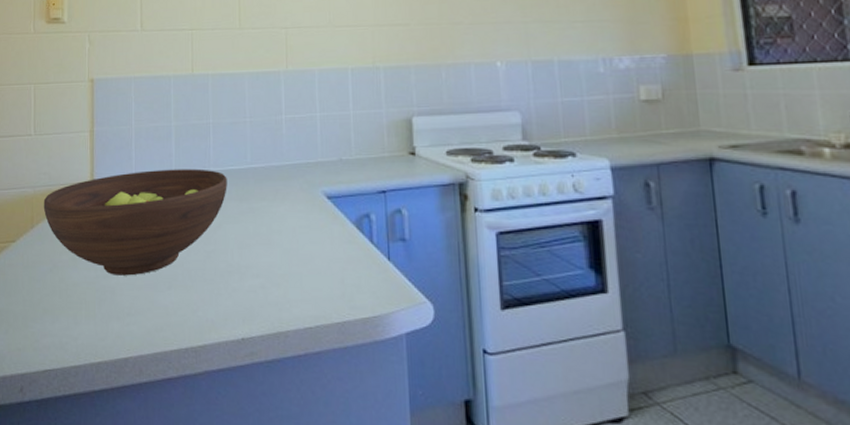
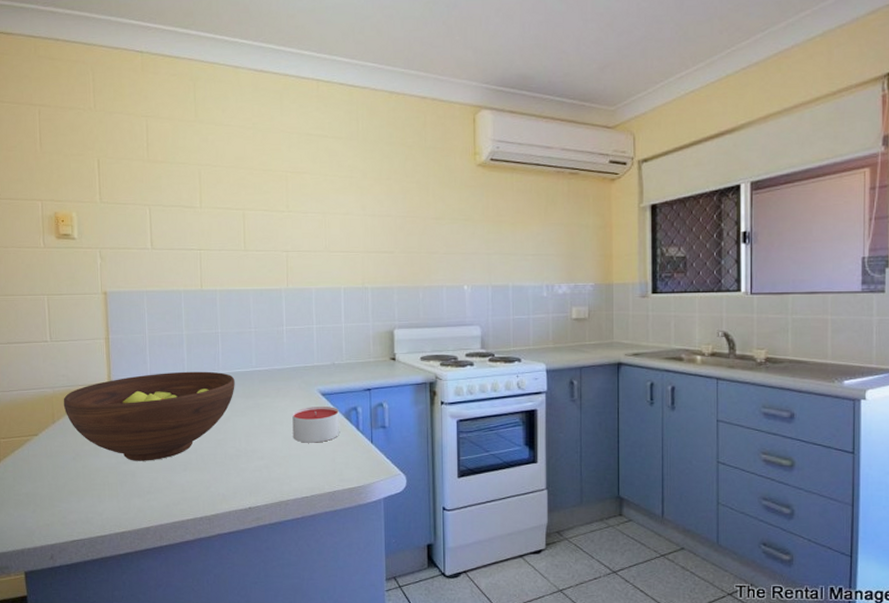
candle: none [293,211,349,259] -> present [292,405,339,443]

